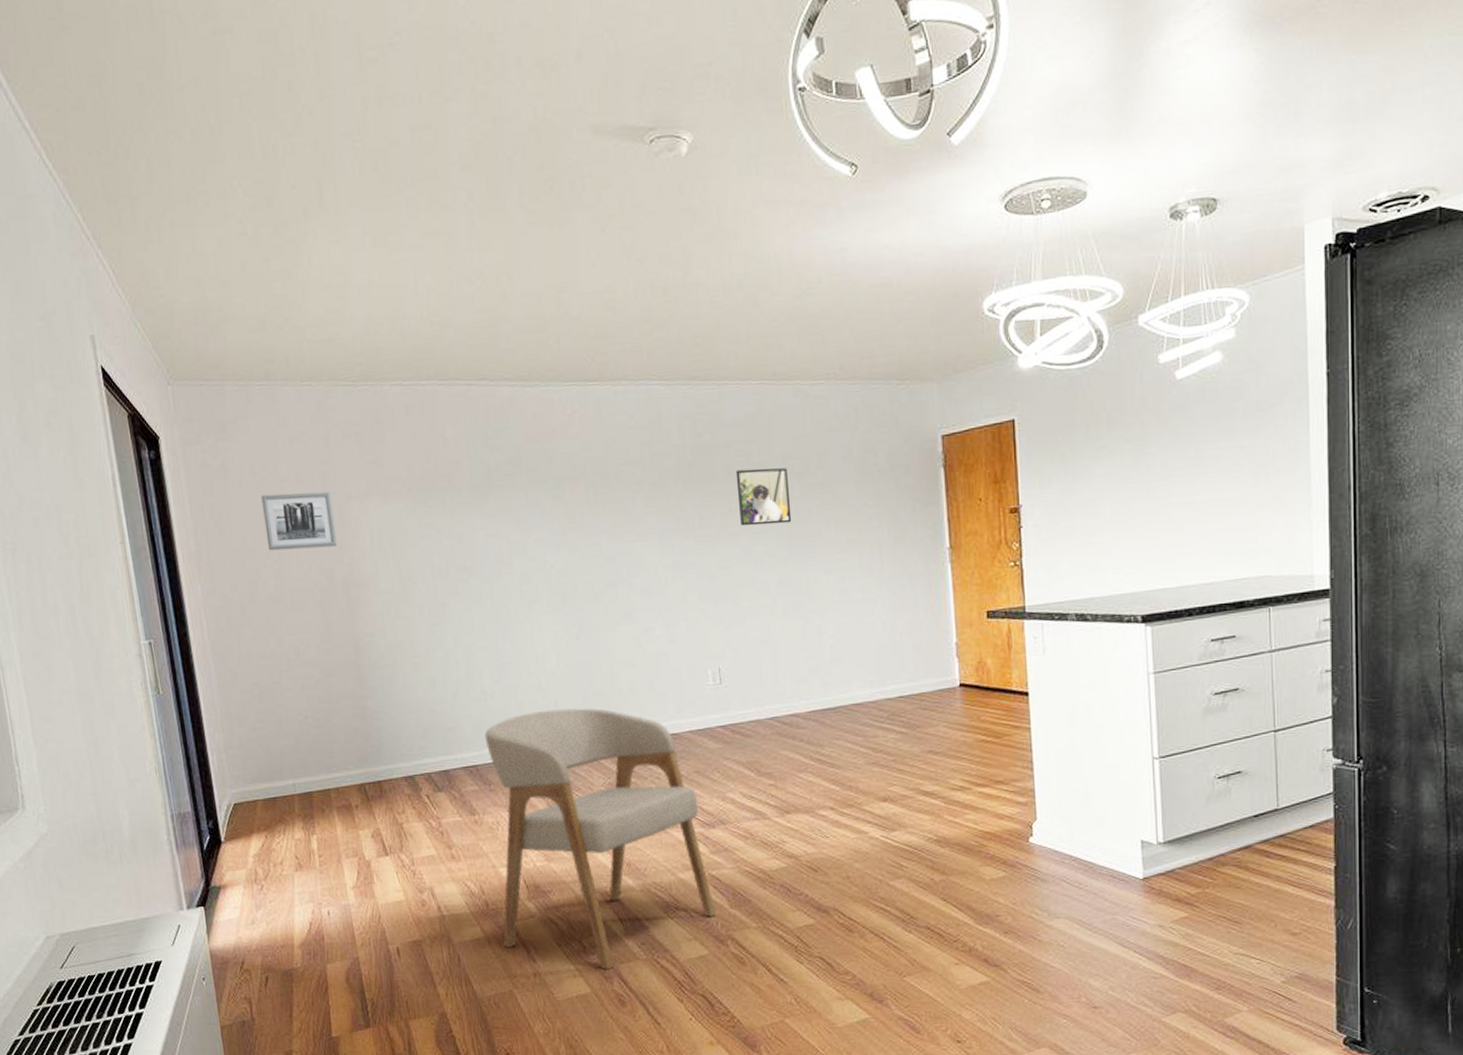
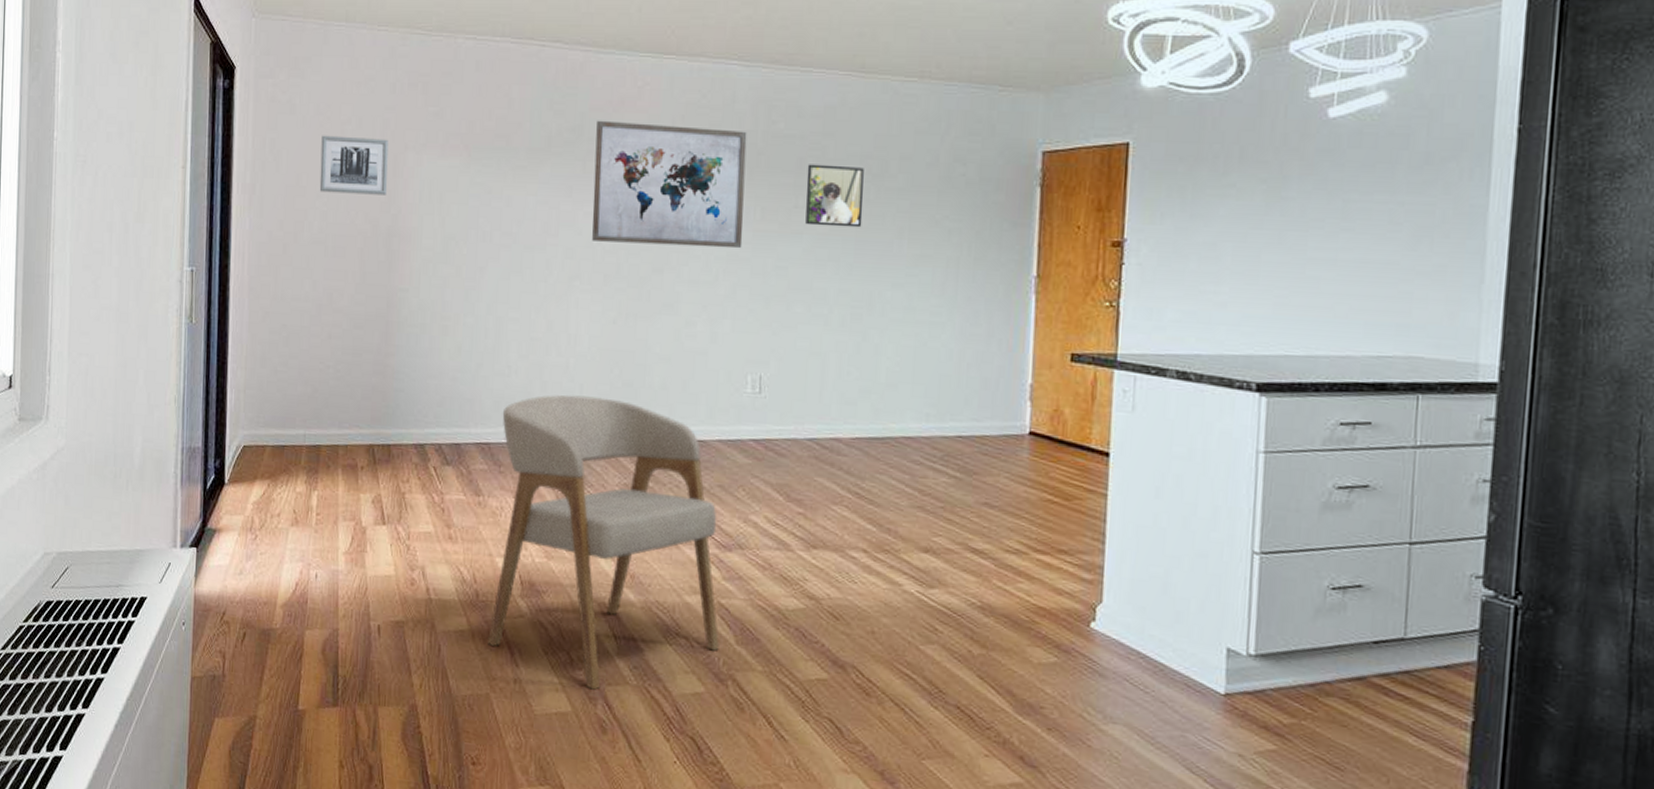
wall art: none [533,446,686,565] -> present [592,120,747,249]

